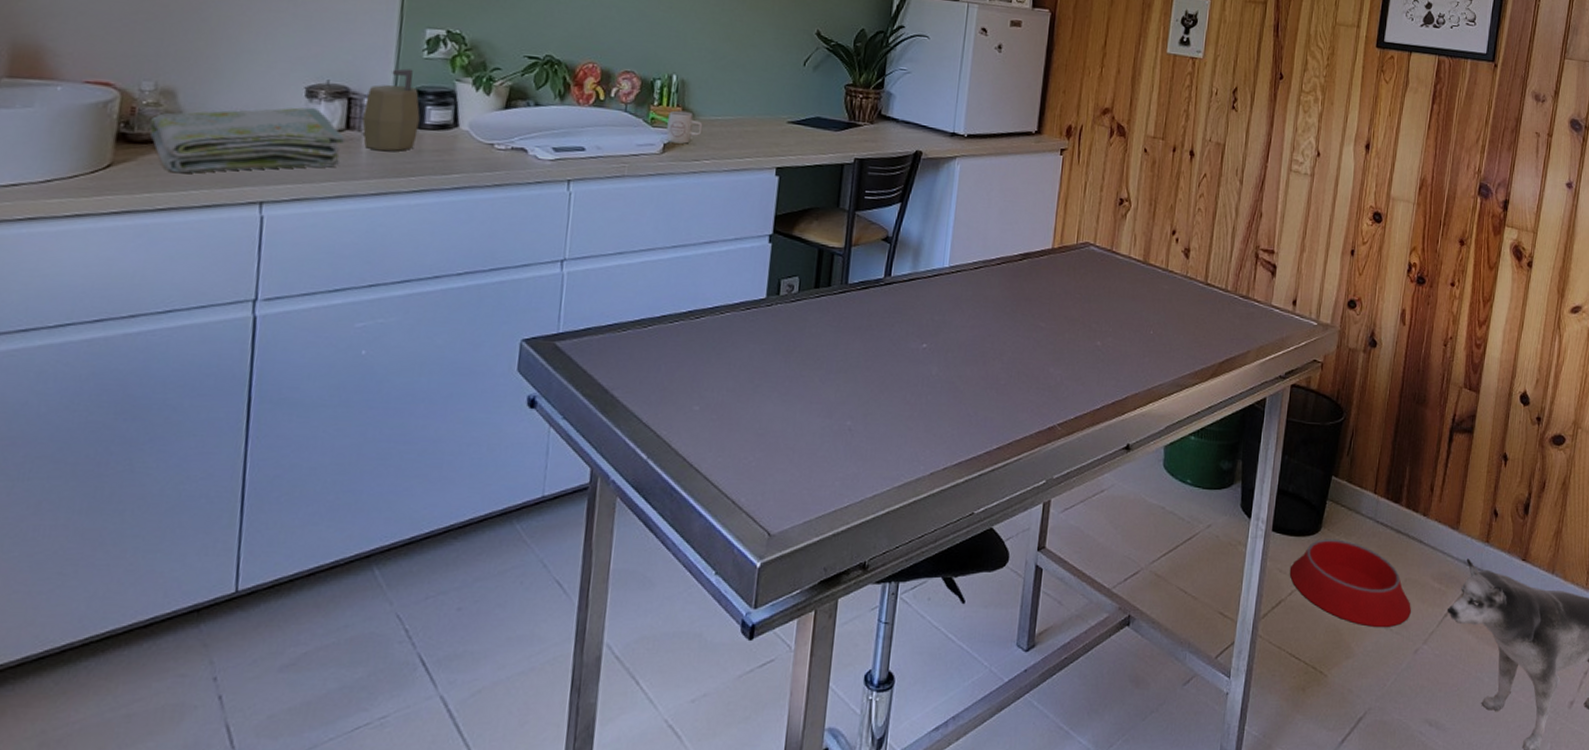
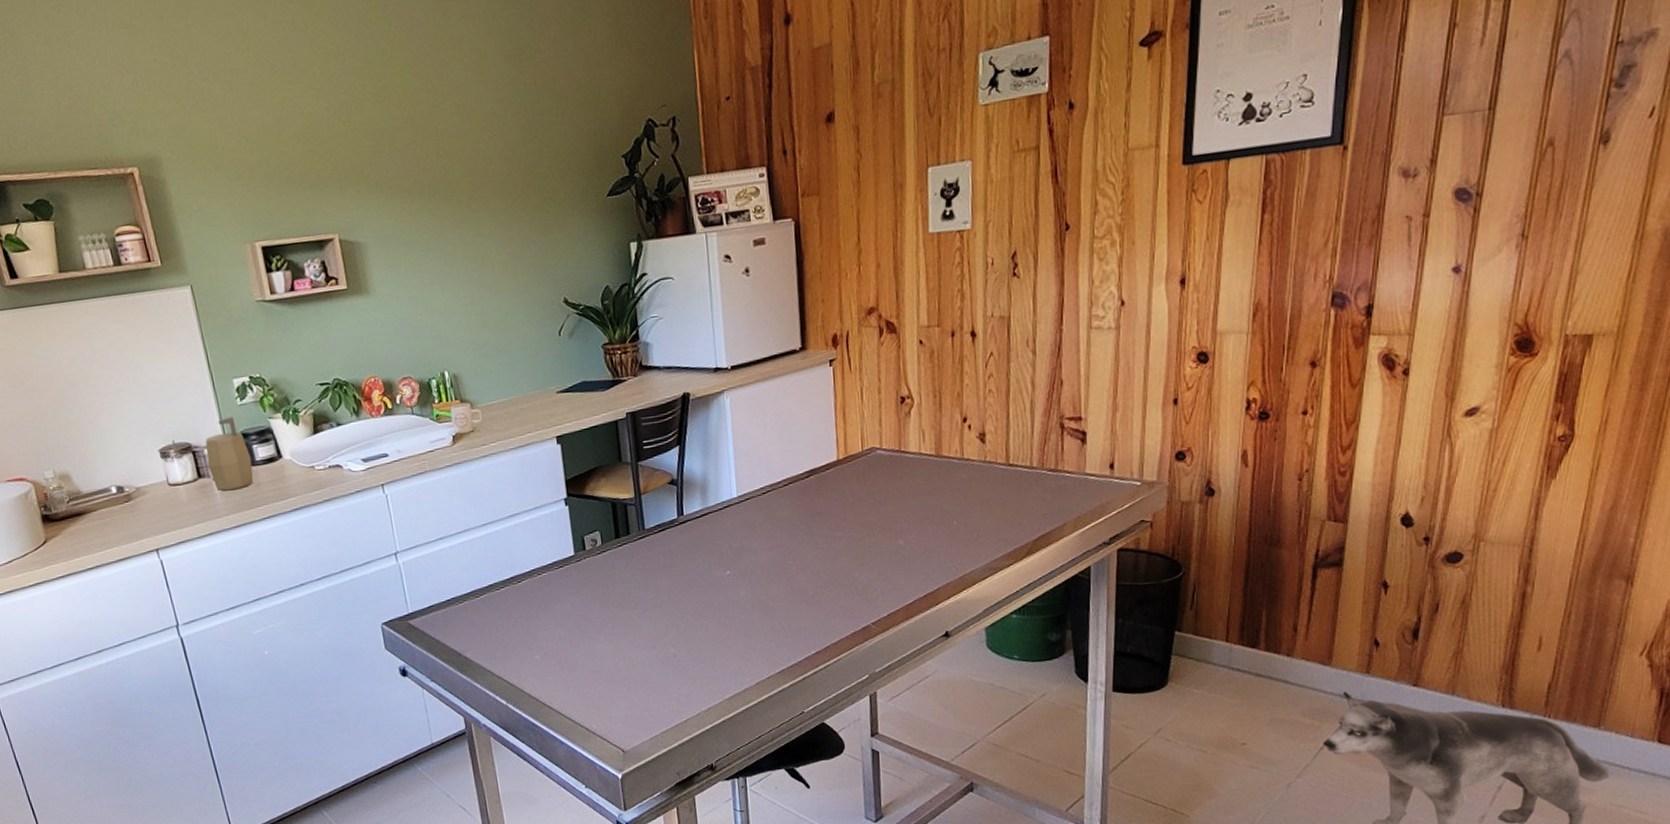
towel: present [148,107,346,174] -> none [59,465,203,539]
pet bowl: present [1289,539,1411,627] -> none [1136,690,1280,768]

